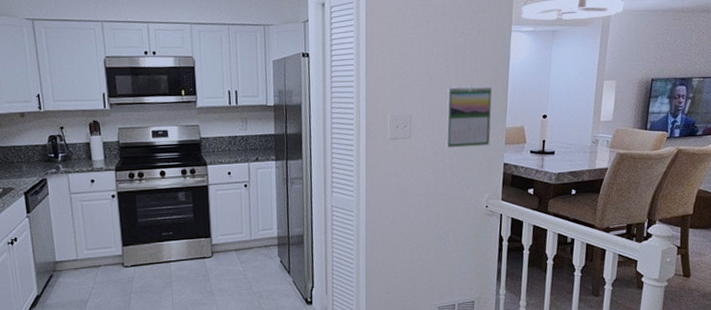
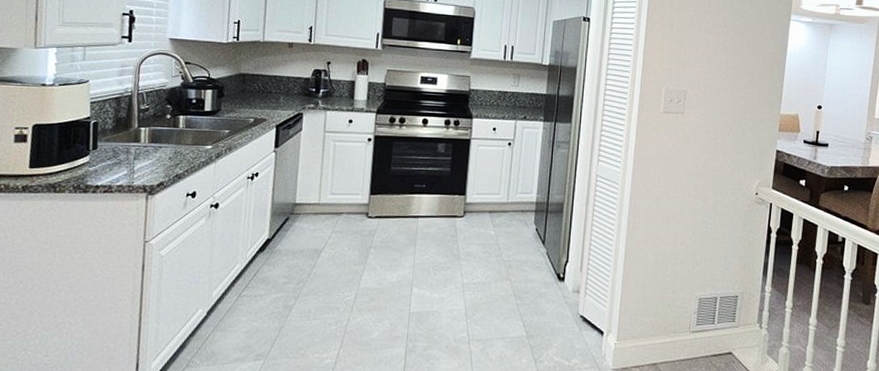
calendar: present [446,85,492,148] -> none [719,67,768,131]

